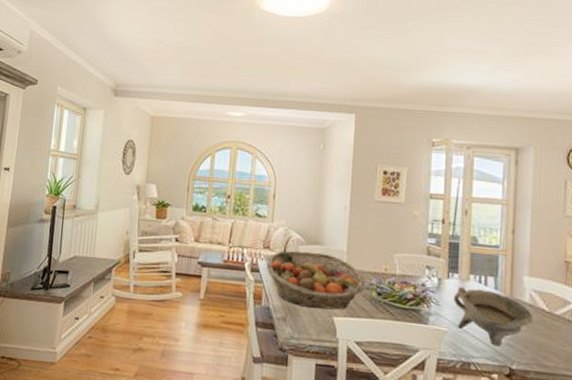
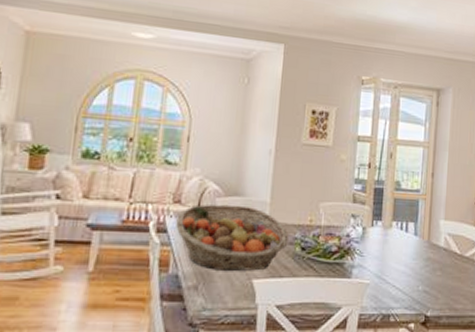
bowl: present [453,286,534,347] -> none [376,234,447,295]

